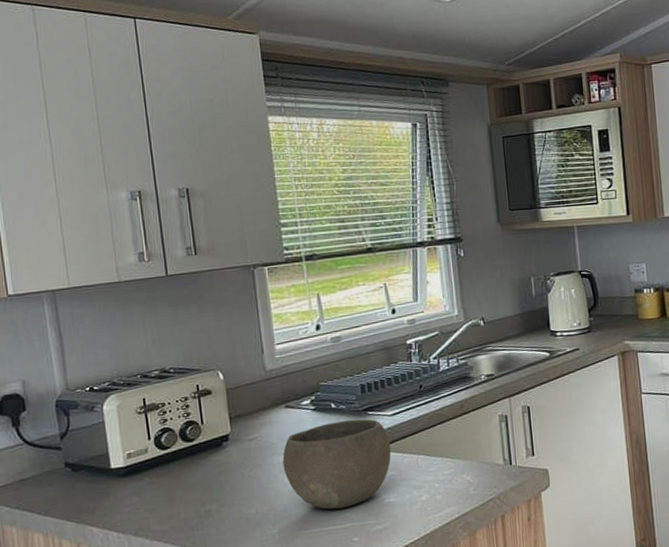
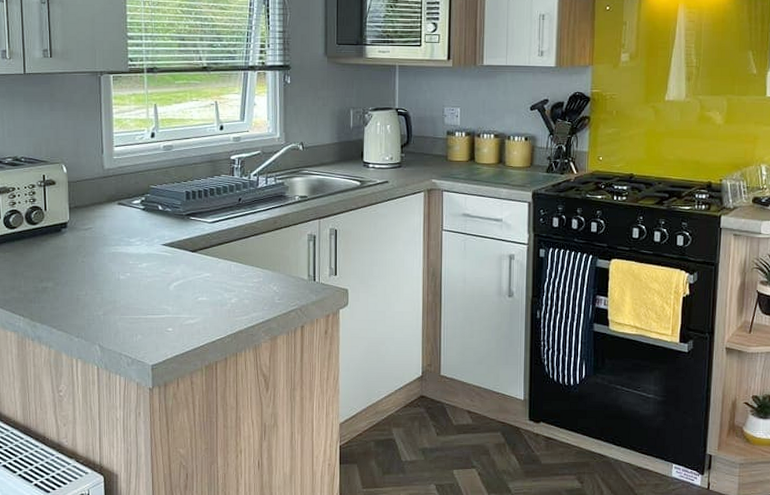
bowl: present [282,419,392,510] -> none [112,222,208,301]

